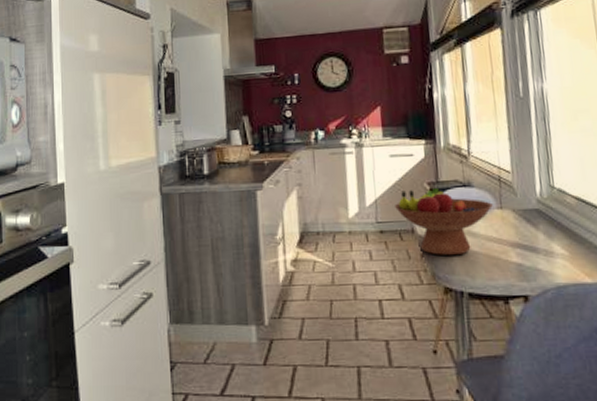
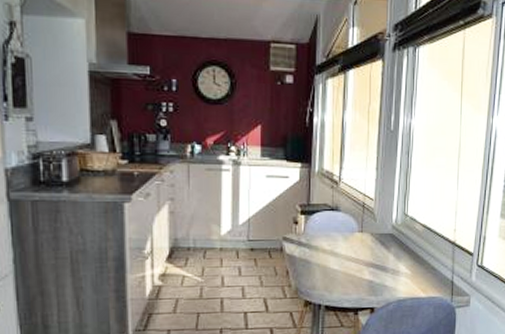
fruit bowl: present [395,188,493,255] -> none [267,211,355,272]

